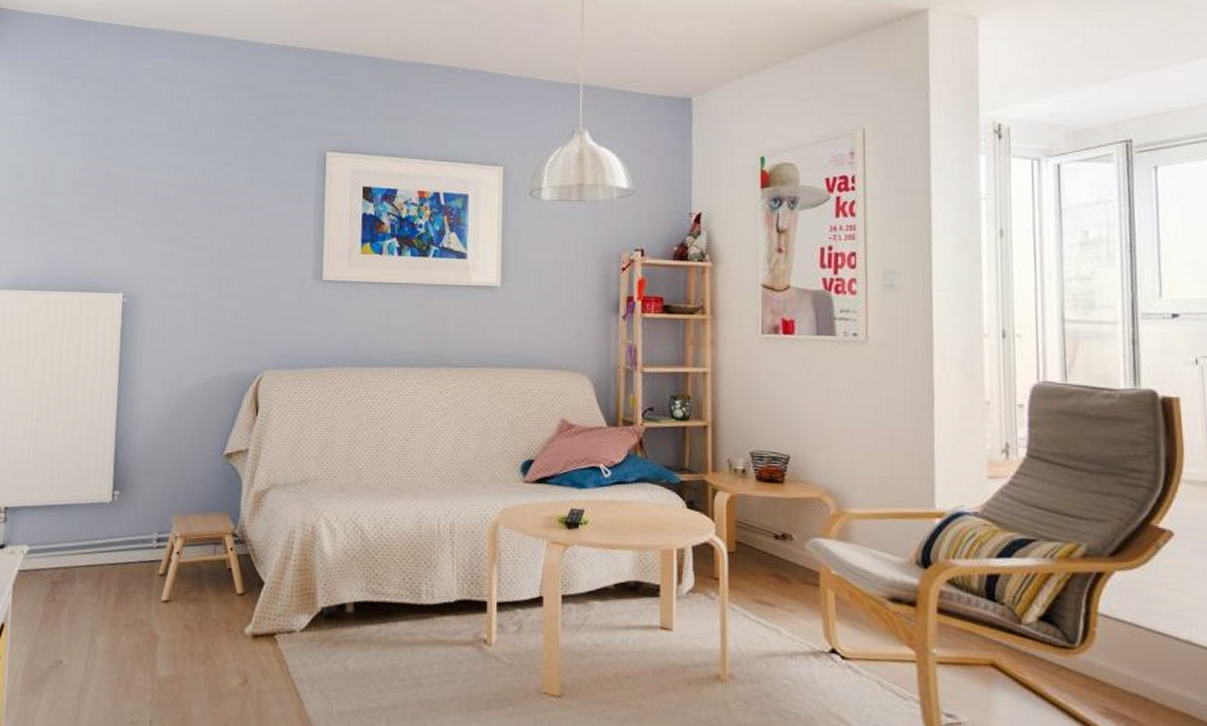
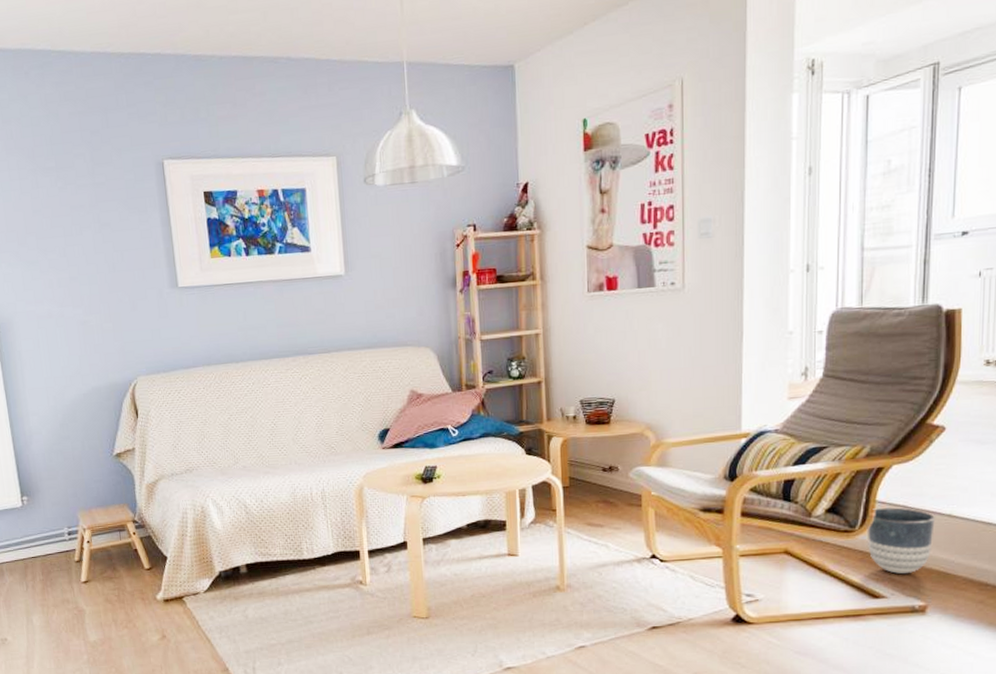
planter: none [1089,622,1171,712] -> present [867,507,935,574]

